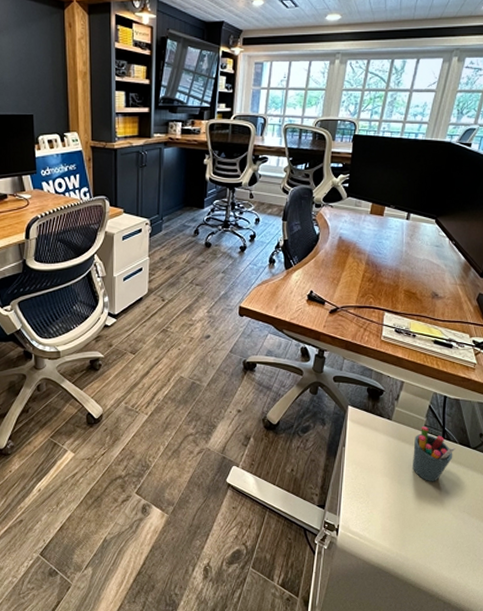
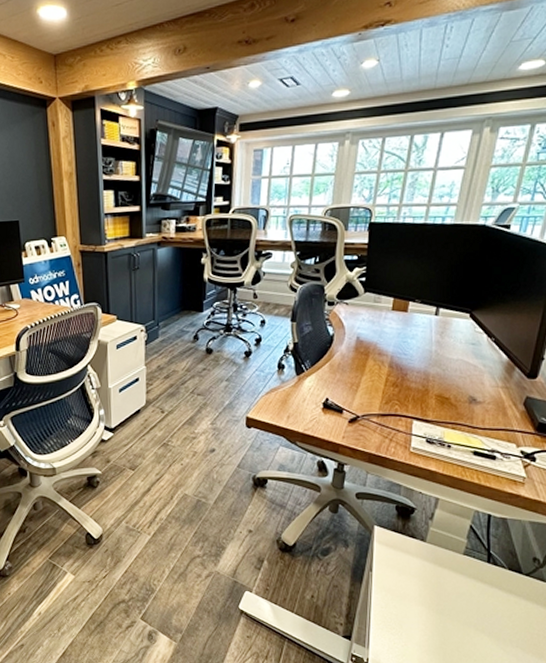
pen holder: present [413,426,456,482] -> none [453,549,504,613]

